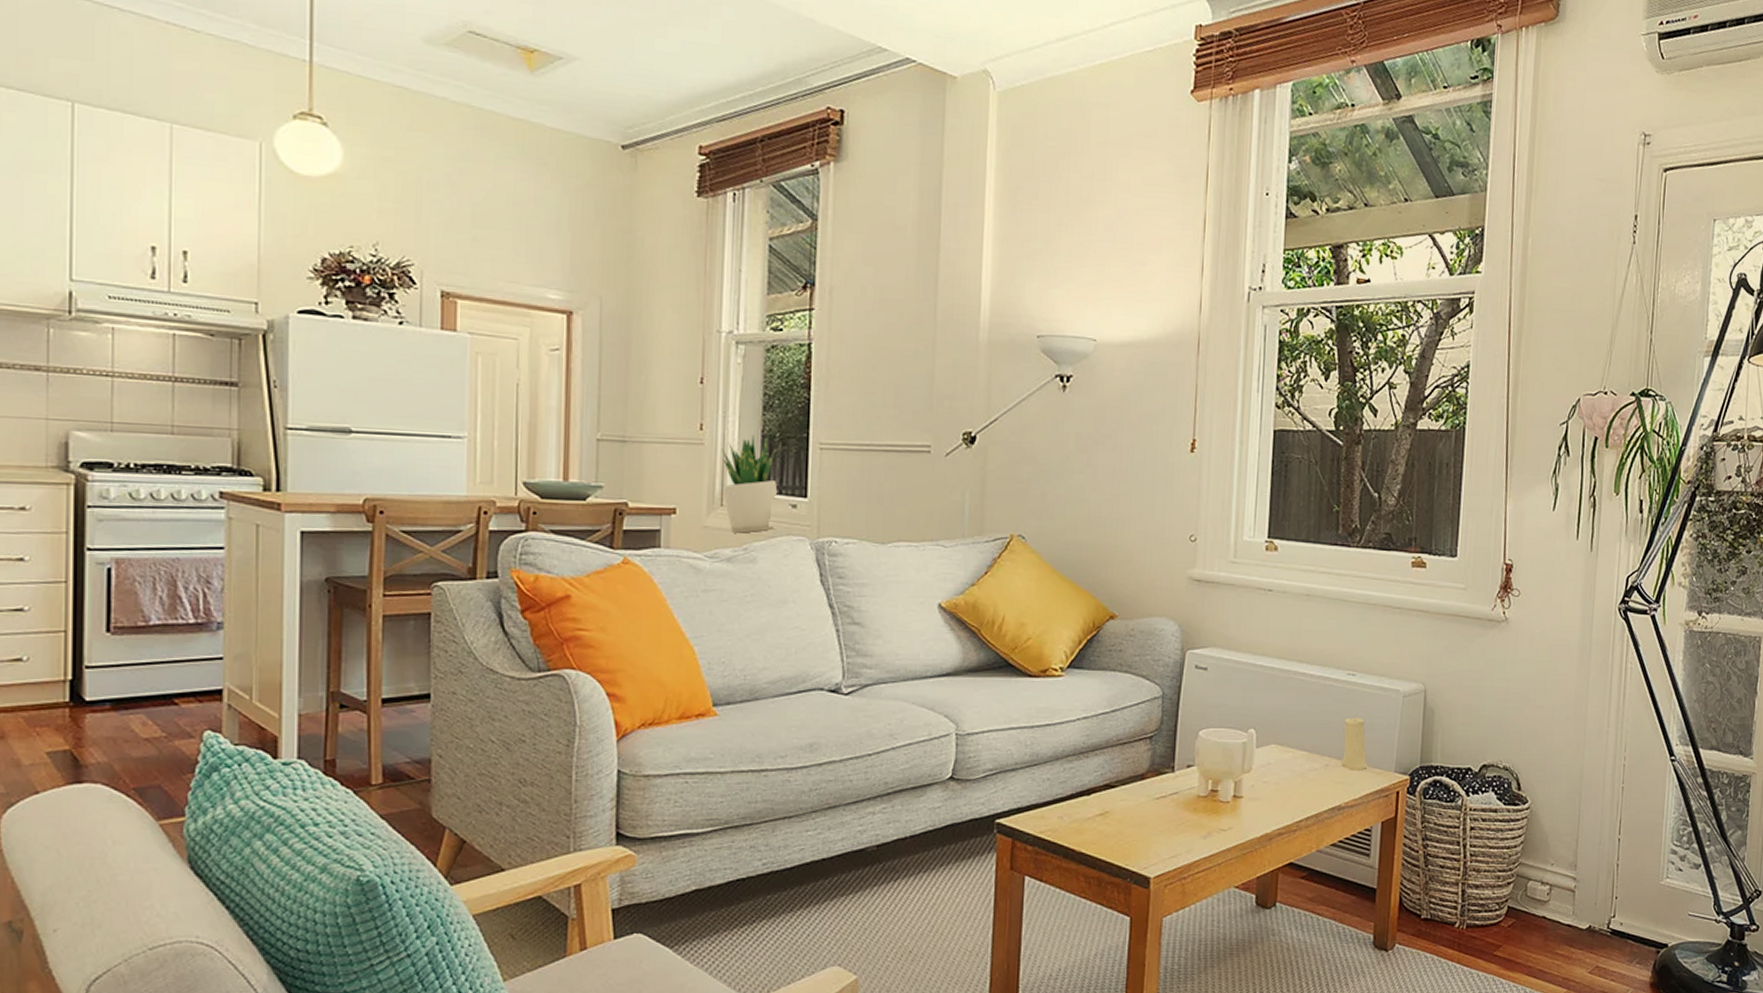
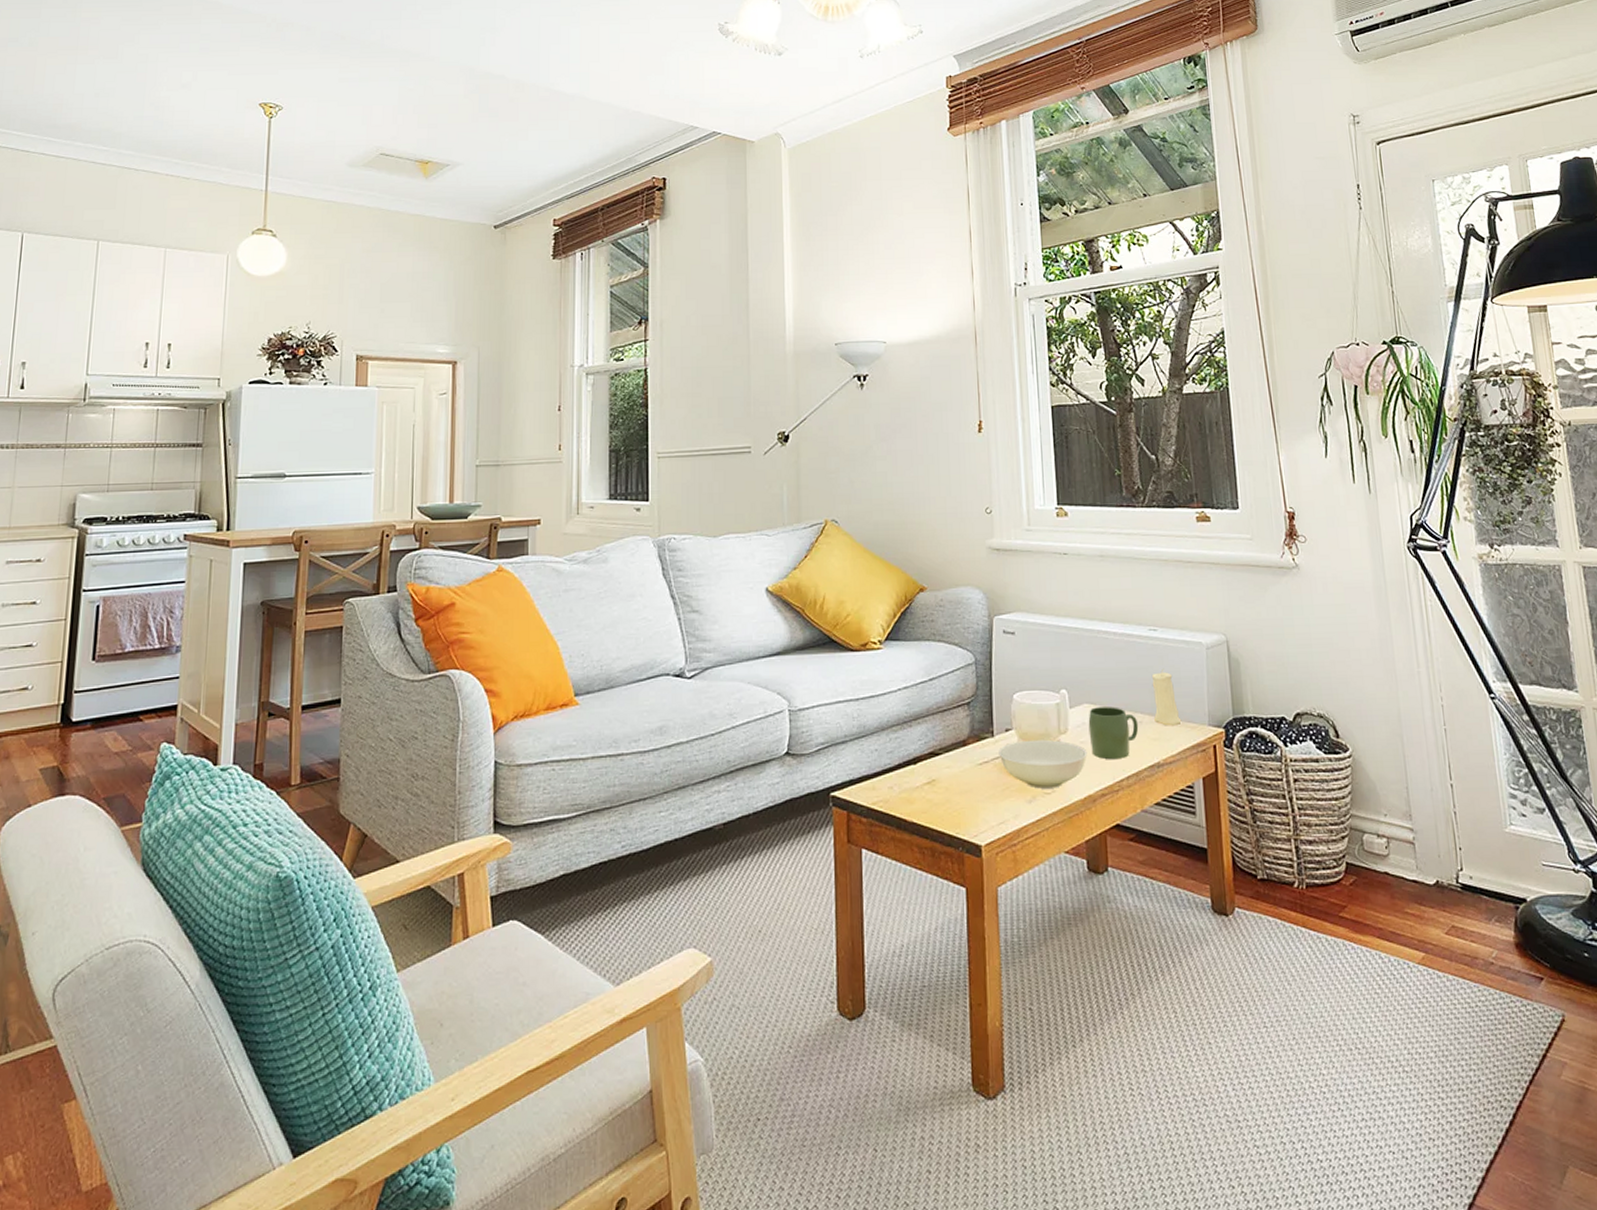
planter: present [721,433,778,534] -> none [576,447,624,538]
bowl: none [1177,777,1269,825] -> present [998,739,1087,789]
mug: none [1272,748,1325,799] -> present [1088,707,1139,759]

